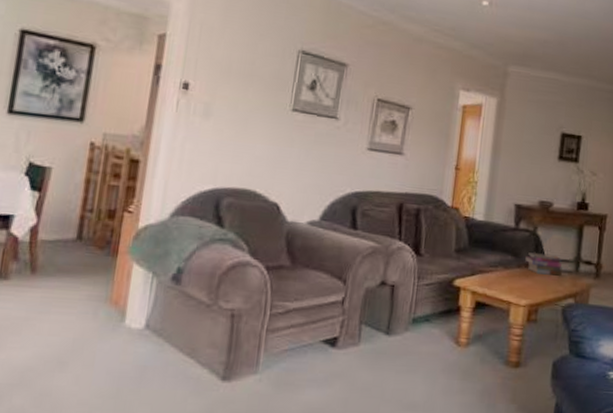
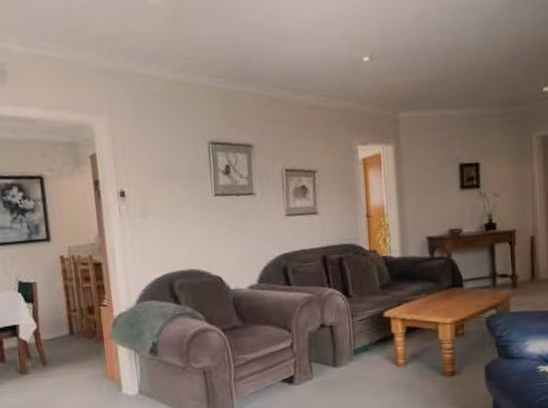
books: present [525,251,563,276] -> none [444,275,481,294]

